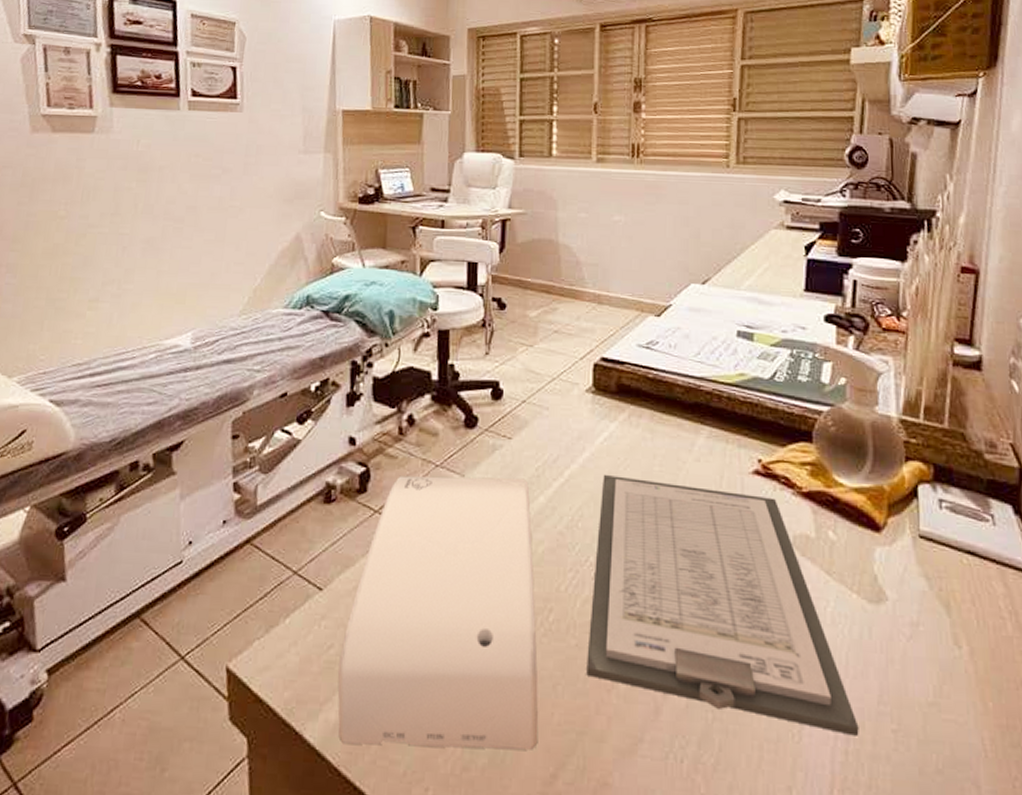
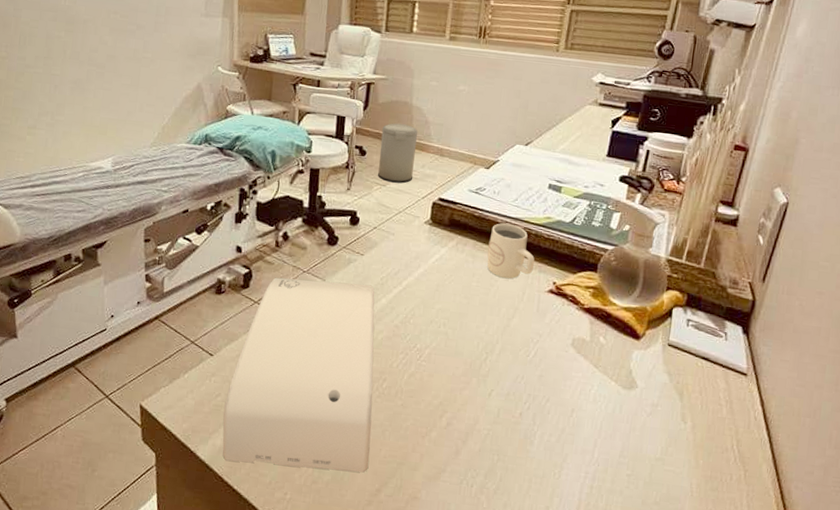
pedal bin: none [522,267,569,342] -> present [378,123,418,183]
clipboard: present [586,474,859,736] -> none [408,285,603,477]
mug: none [670,385,730,459] -> present [487,223,535,279]

